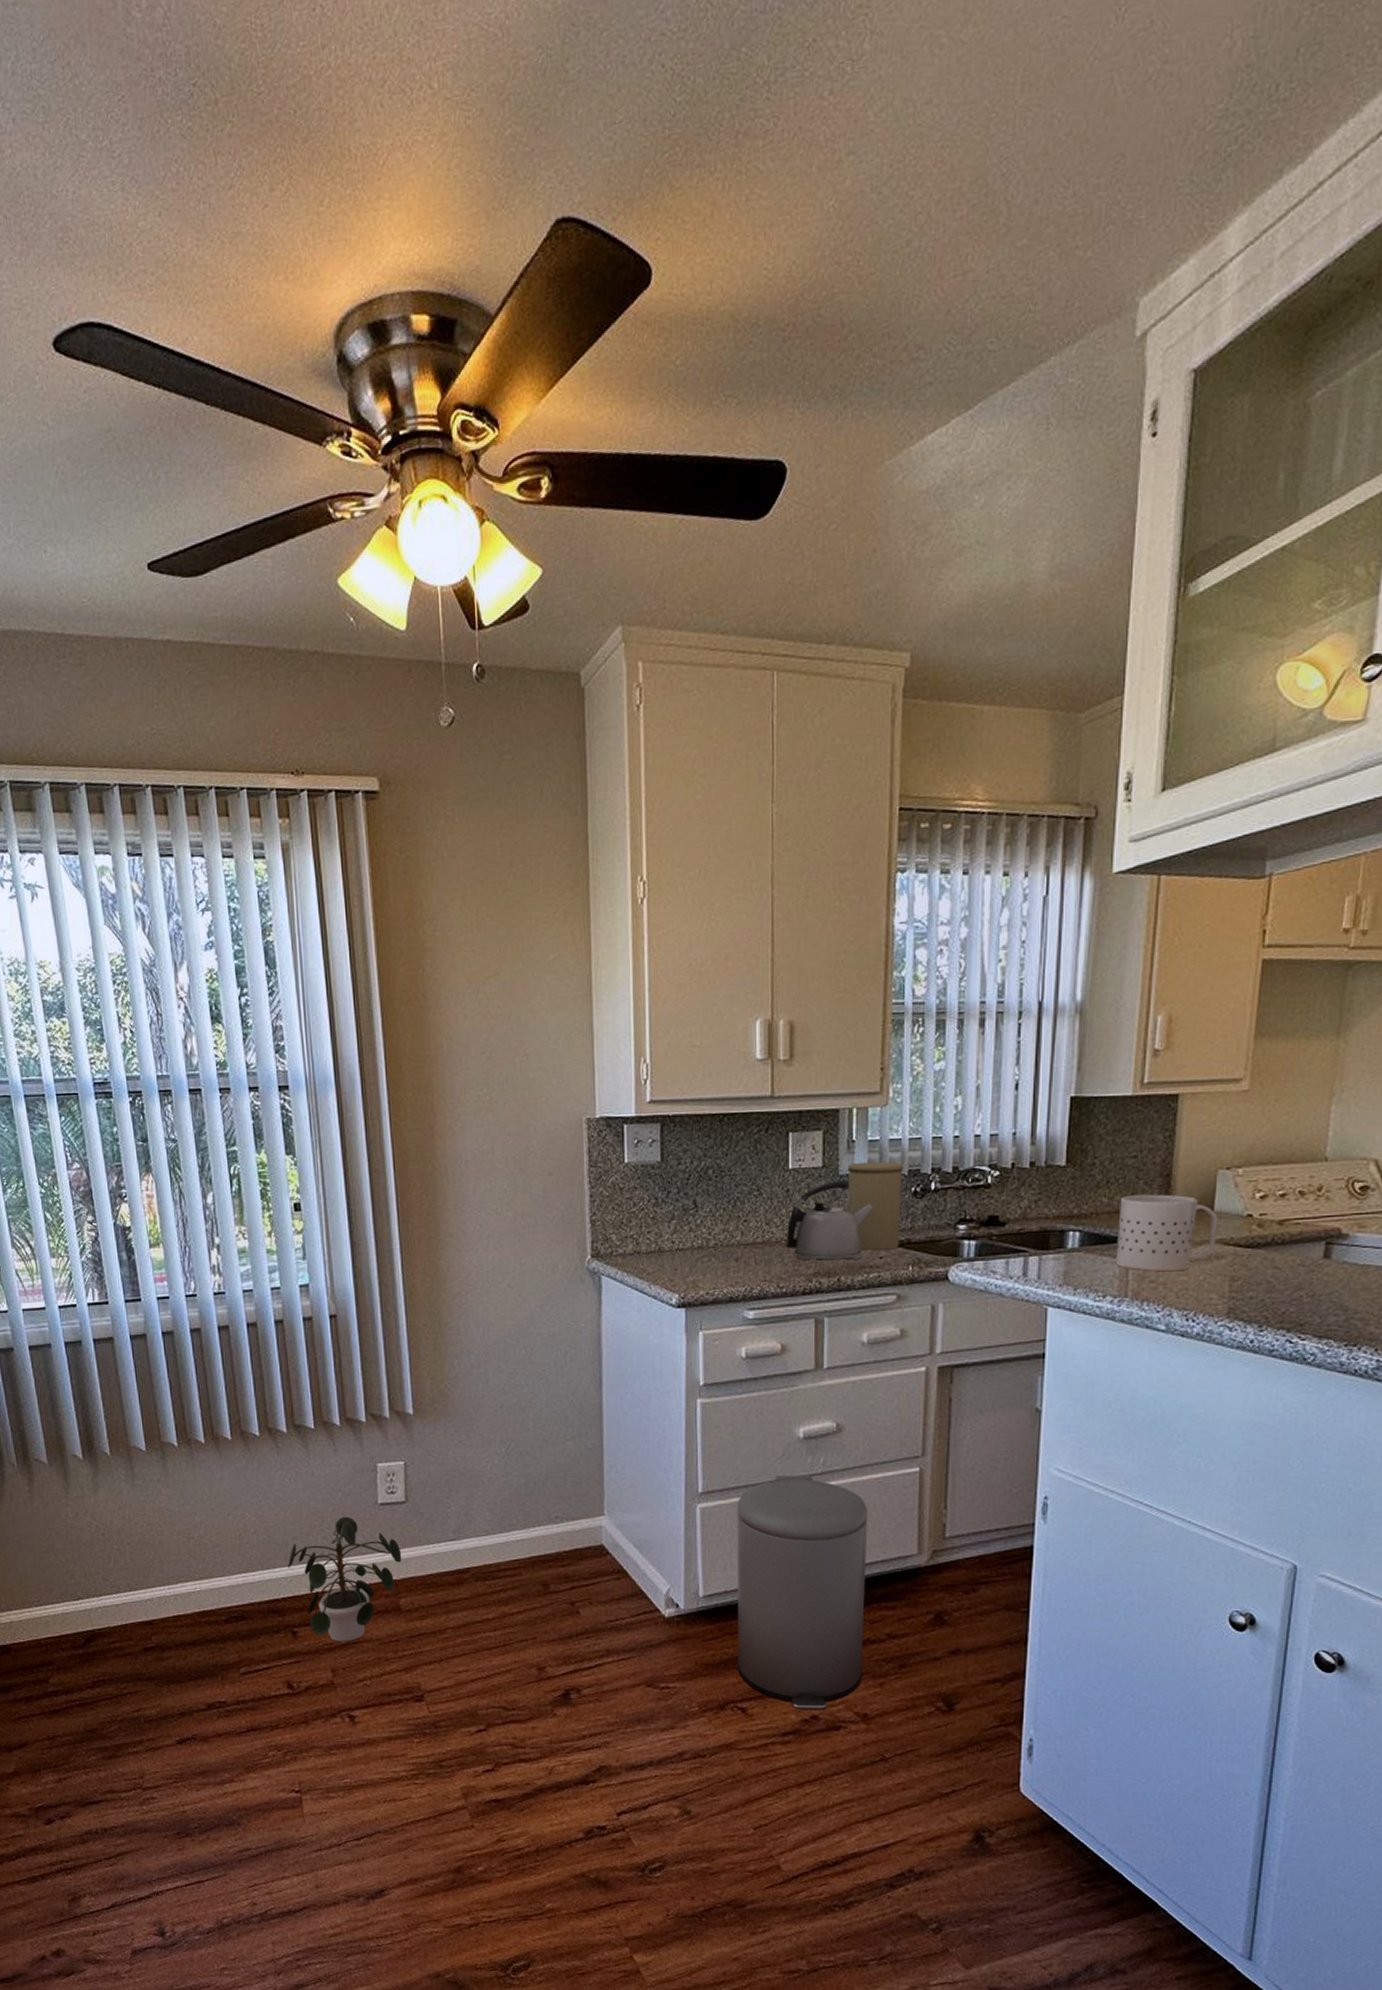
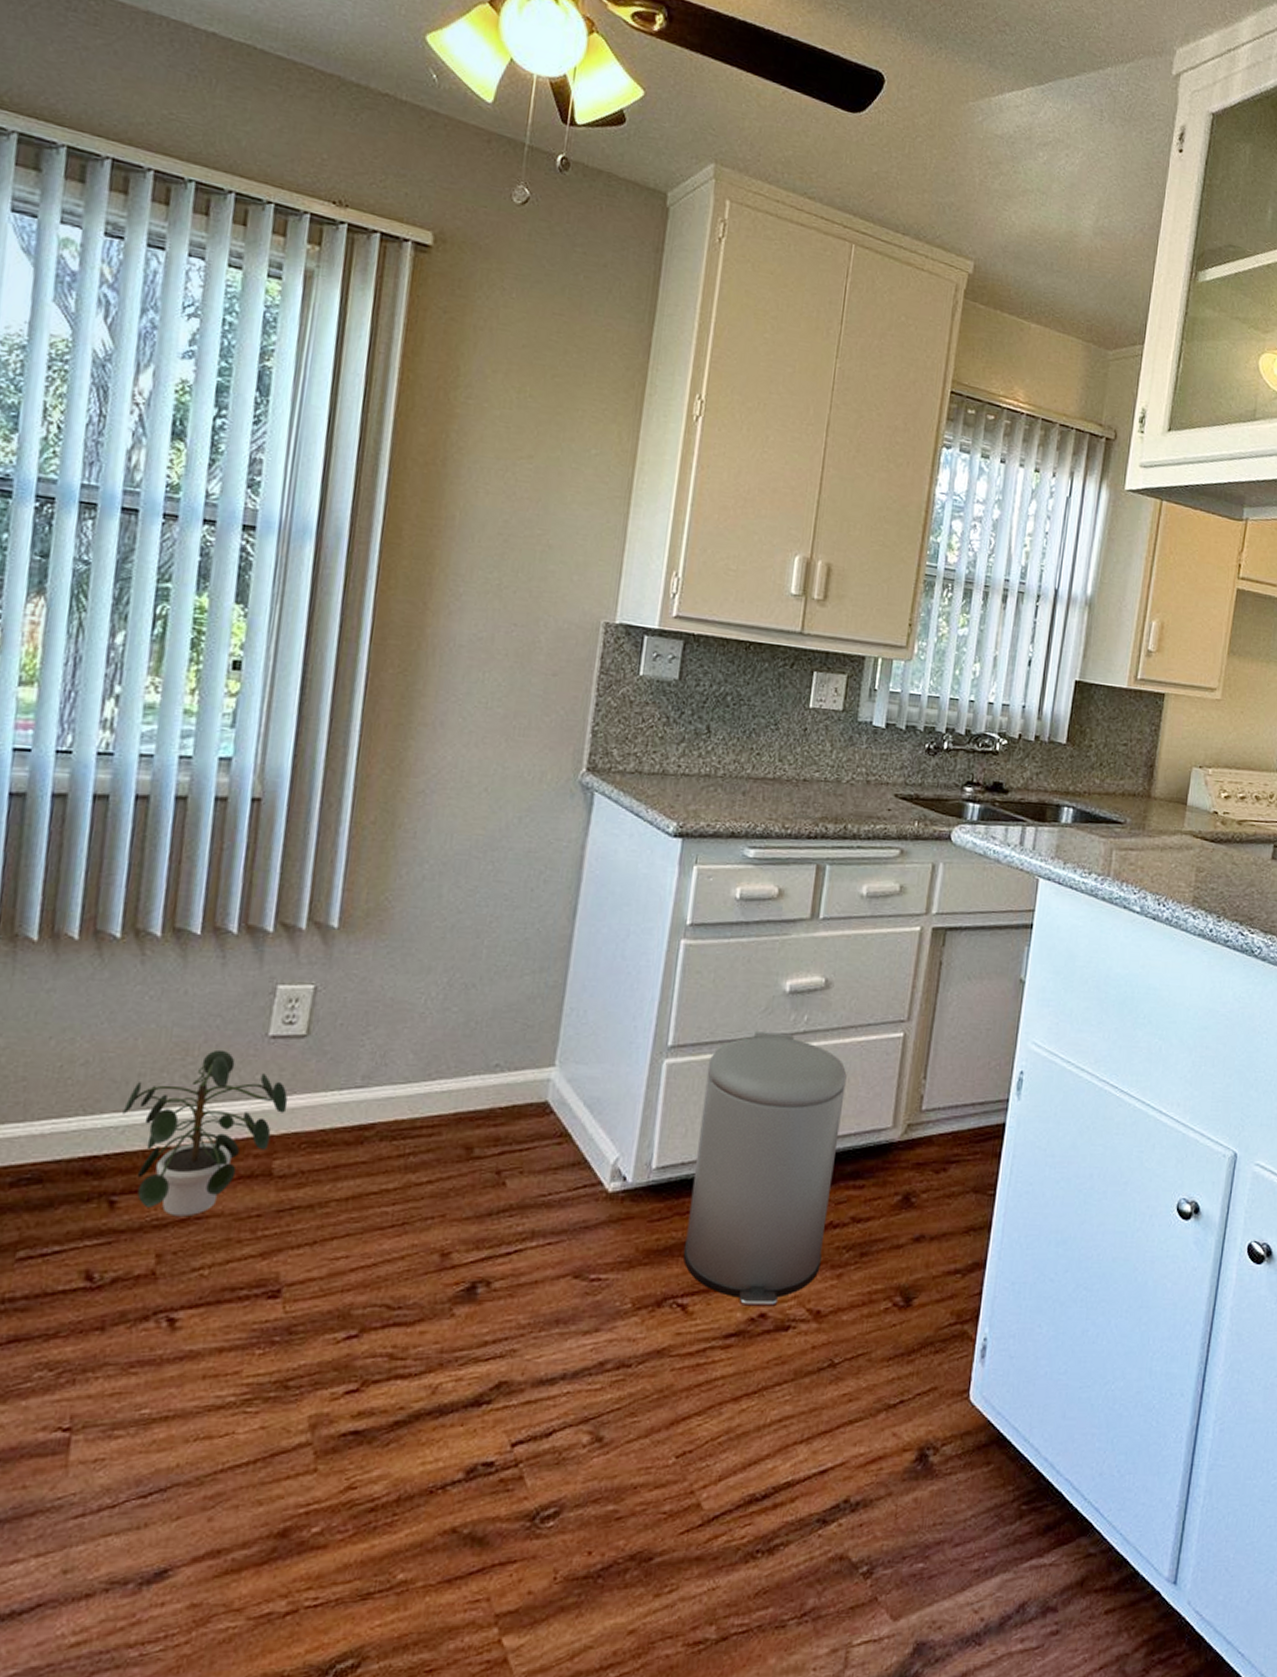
kettle: present [786,1181,876,1261] -> none [796,726,890,810]
canister: present [847,1161,903,1250] -> none [862,711,920,803]
mug: present [1115,1194,1218,1272] -> none [1102,780,1190,857]

